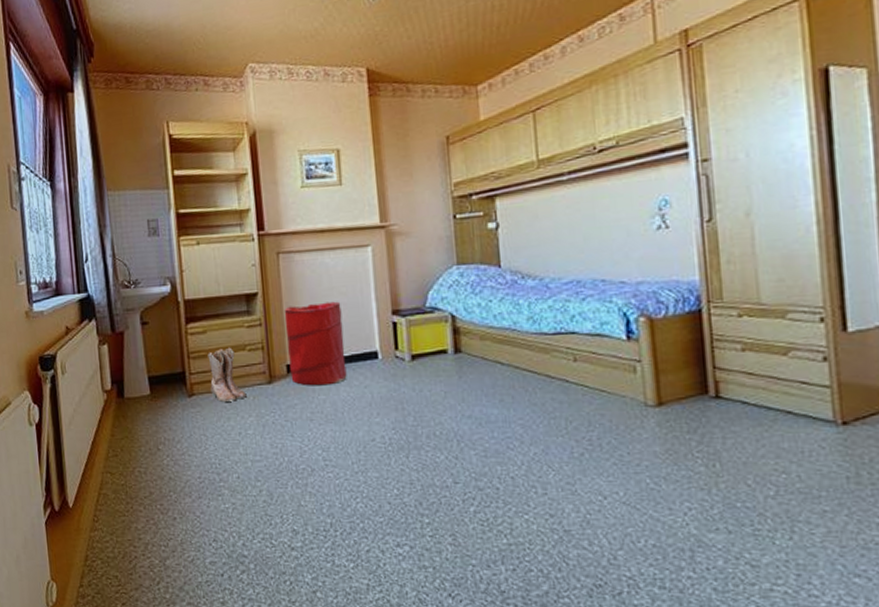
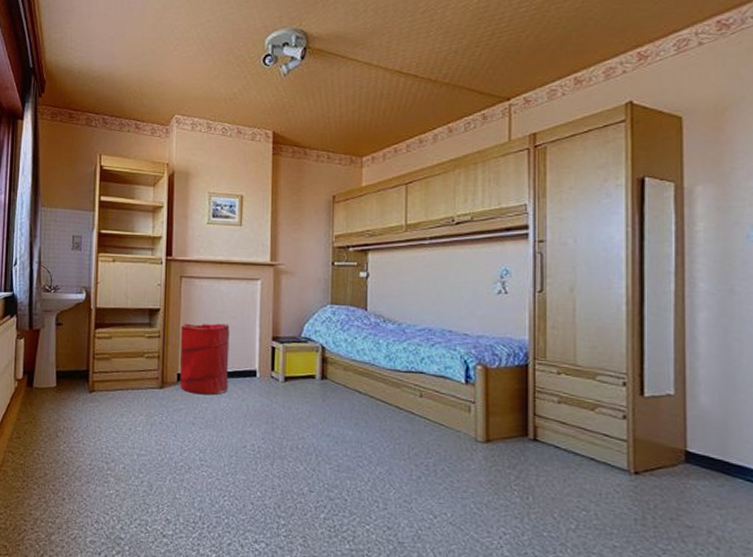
boots: present [207,347,247,403] -> none [109,353,140,401]

